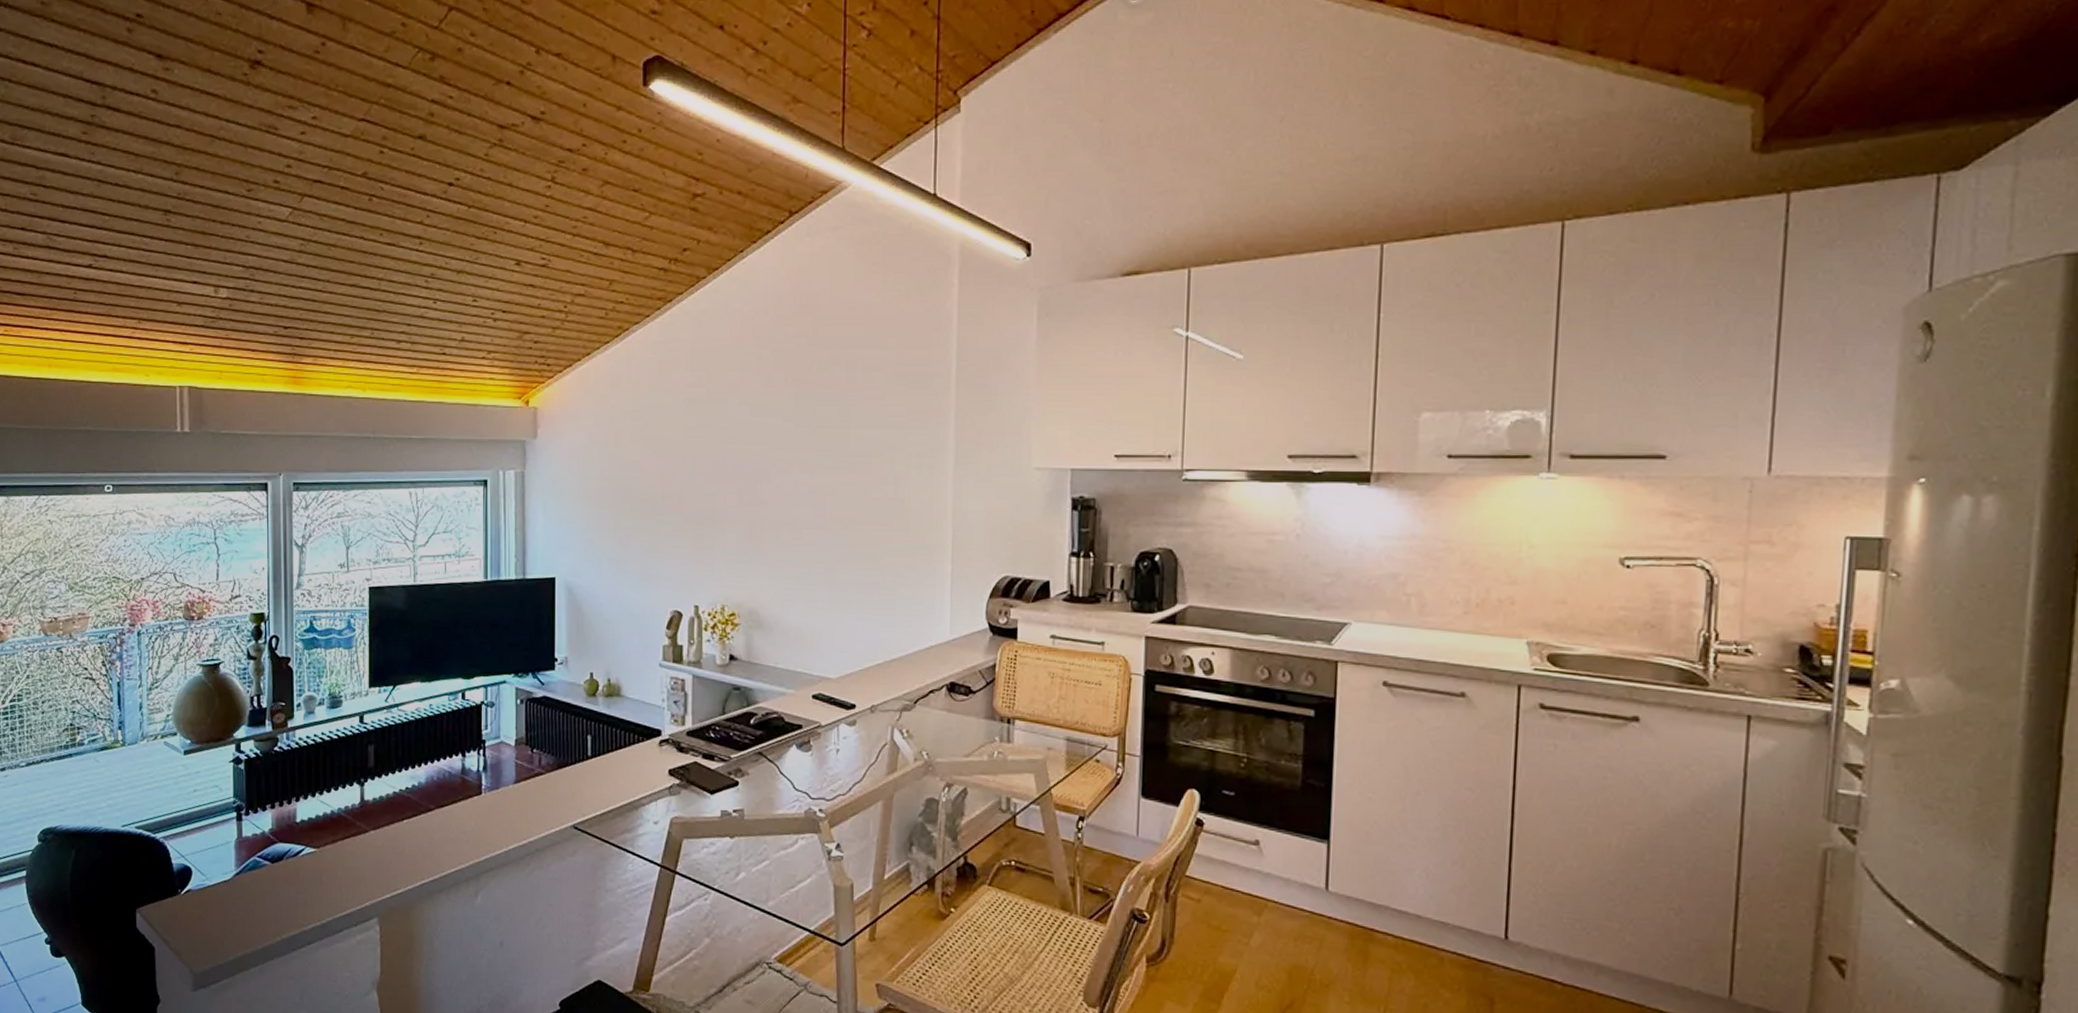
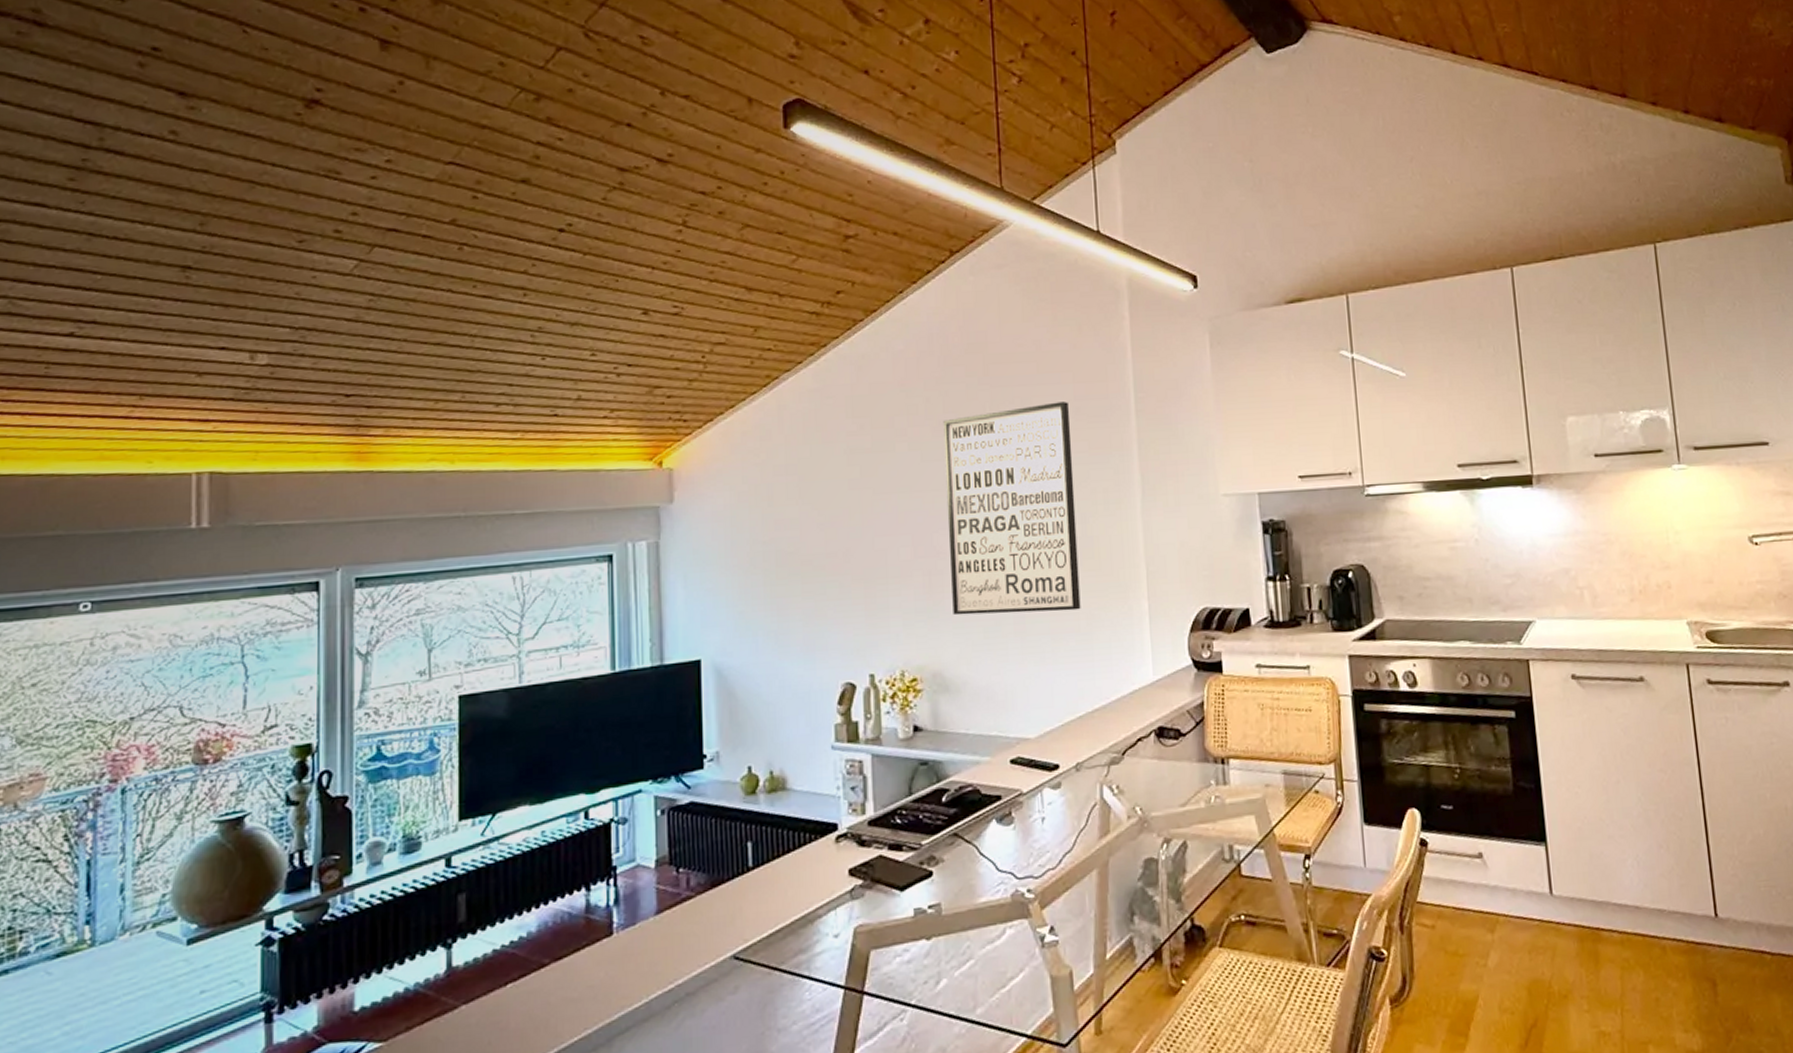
wall art: none [770,366,892,567] -> present [943,402,1081,616]

